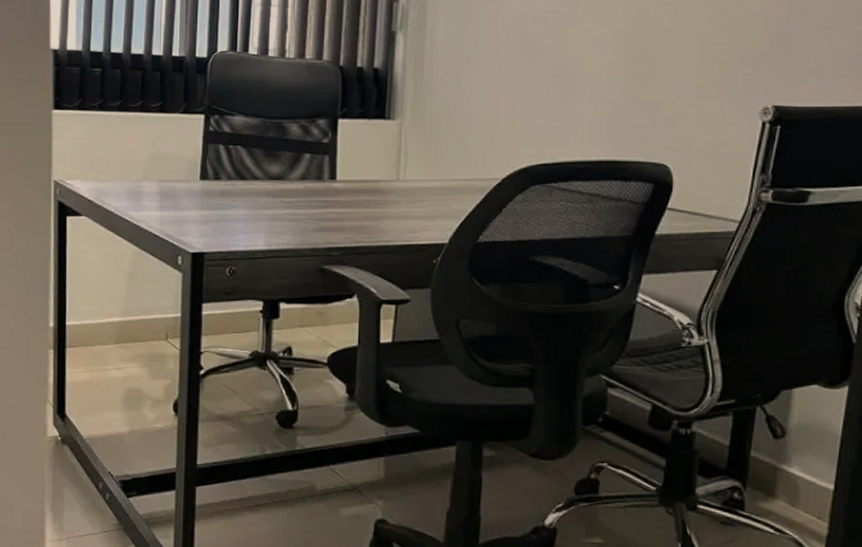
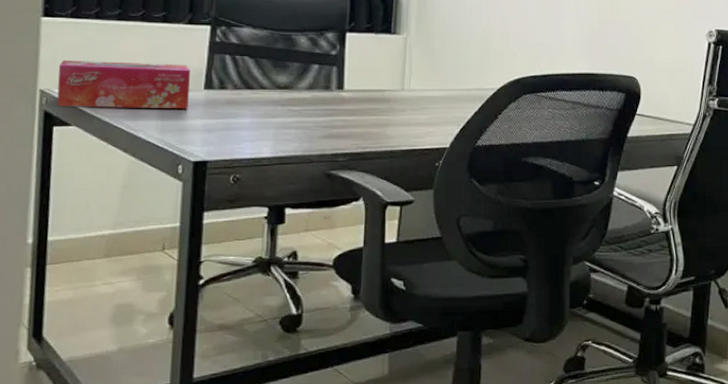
tissue box: none [69,151,186,201] -> present [56,59,190,110]

